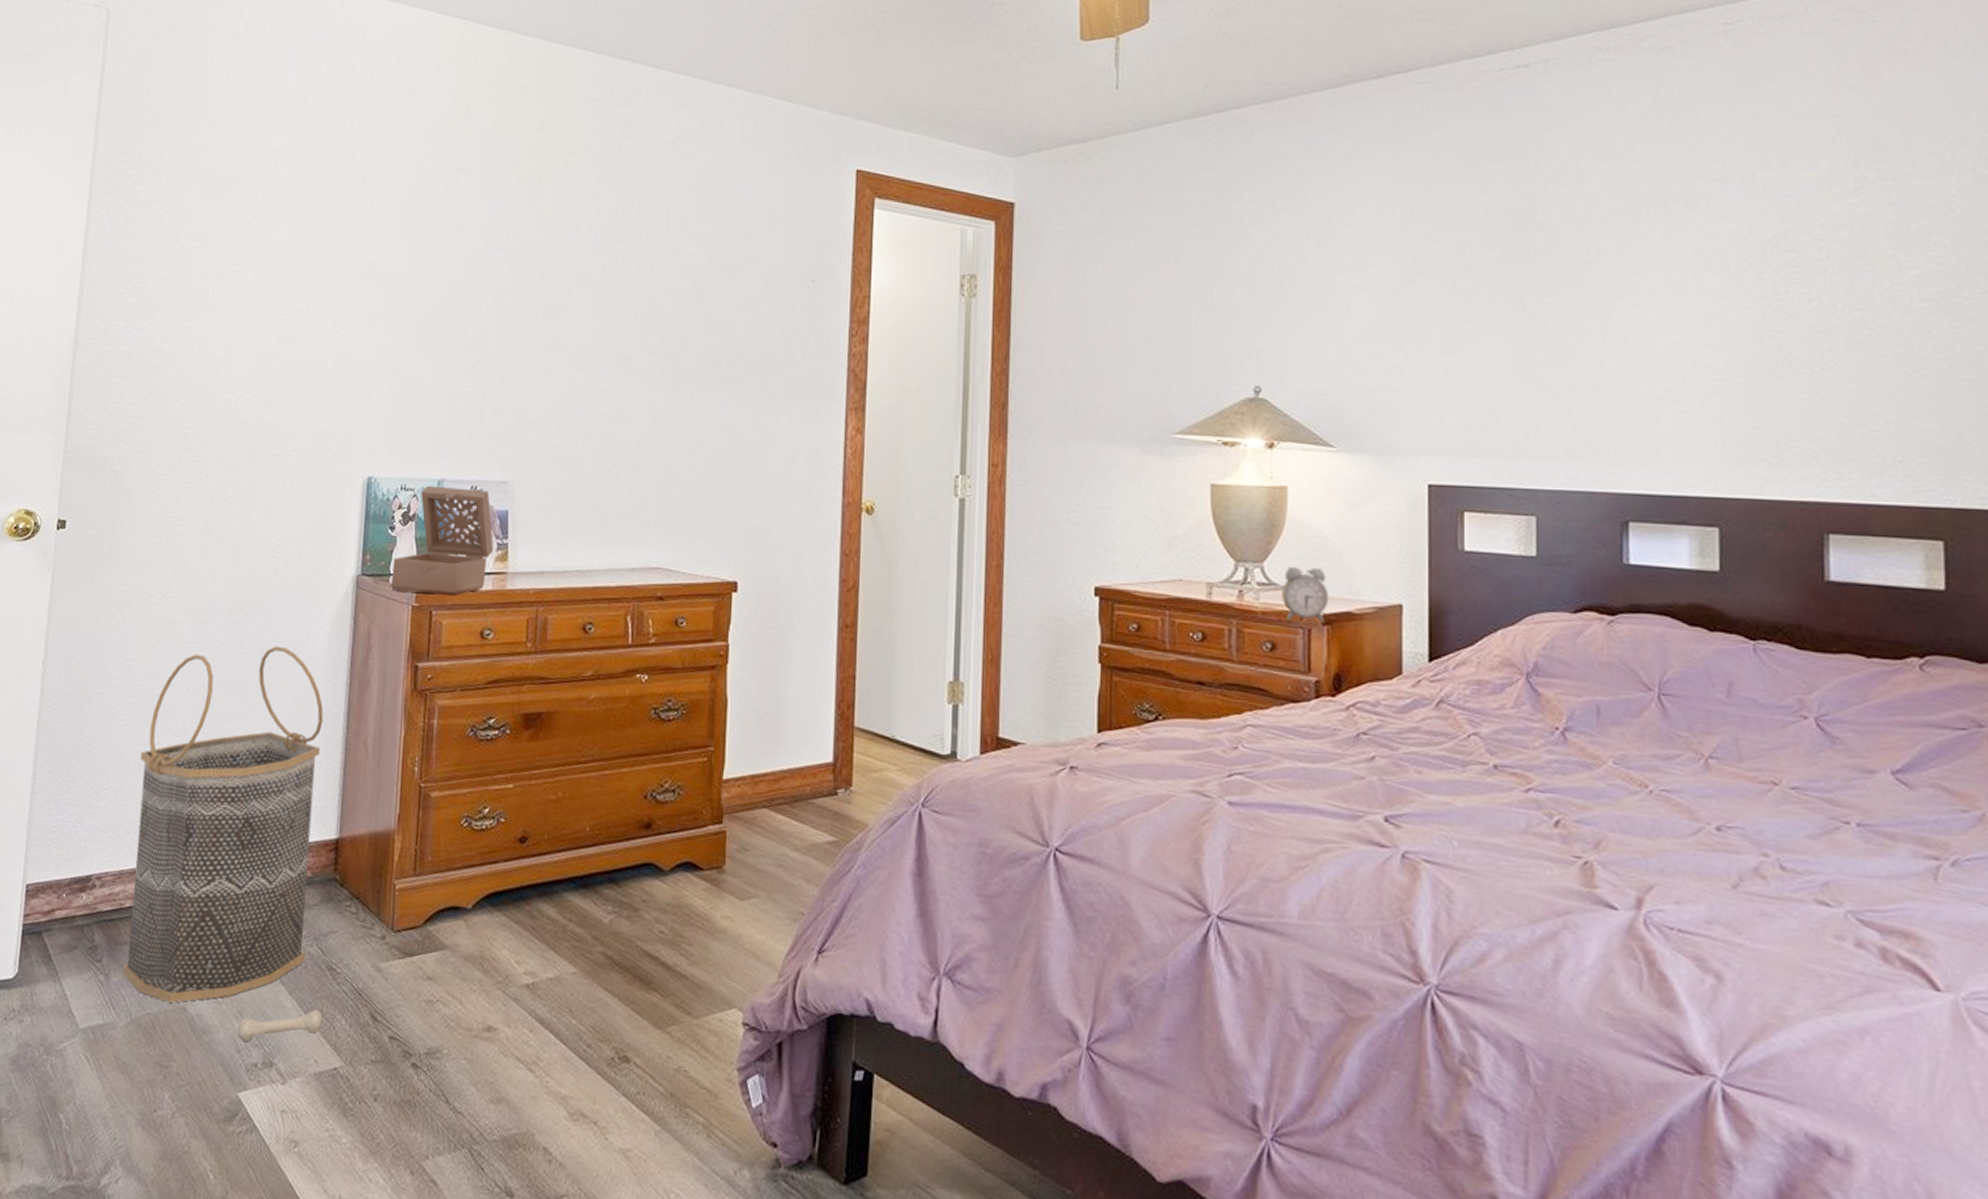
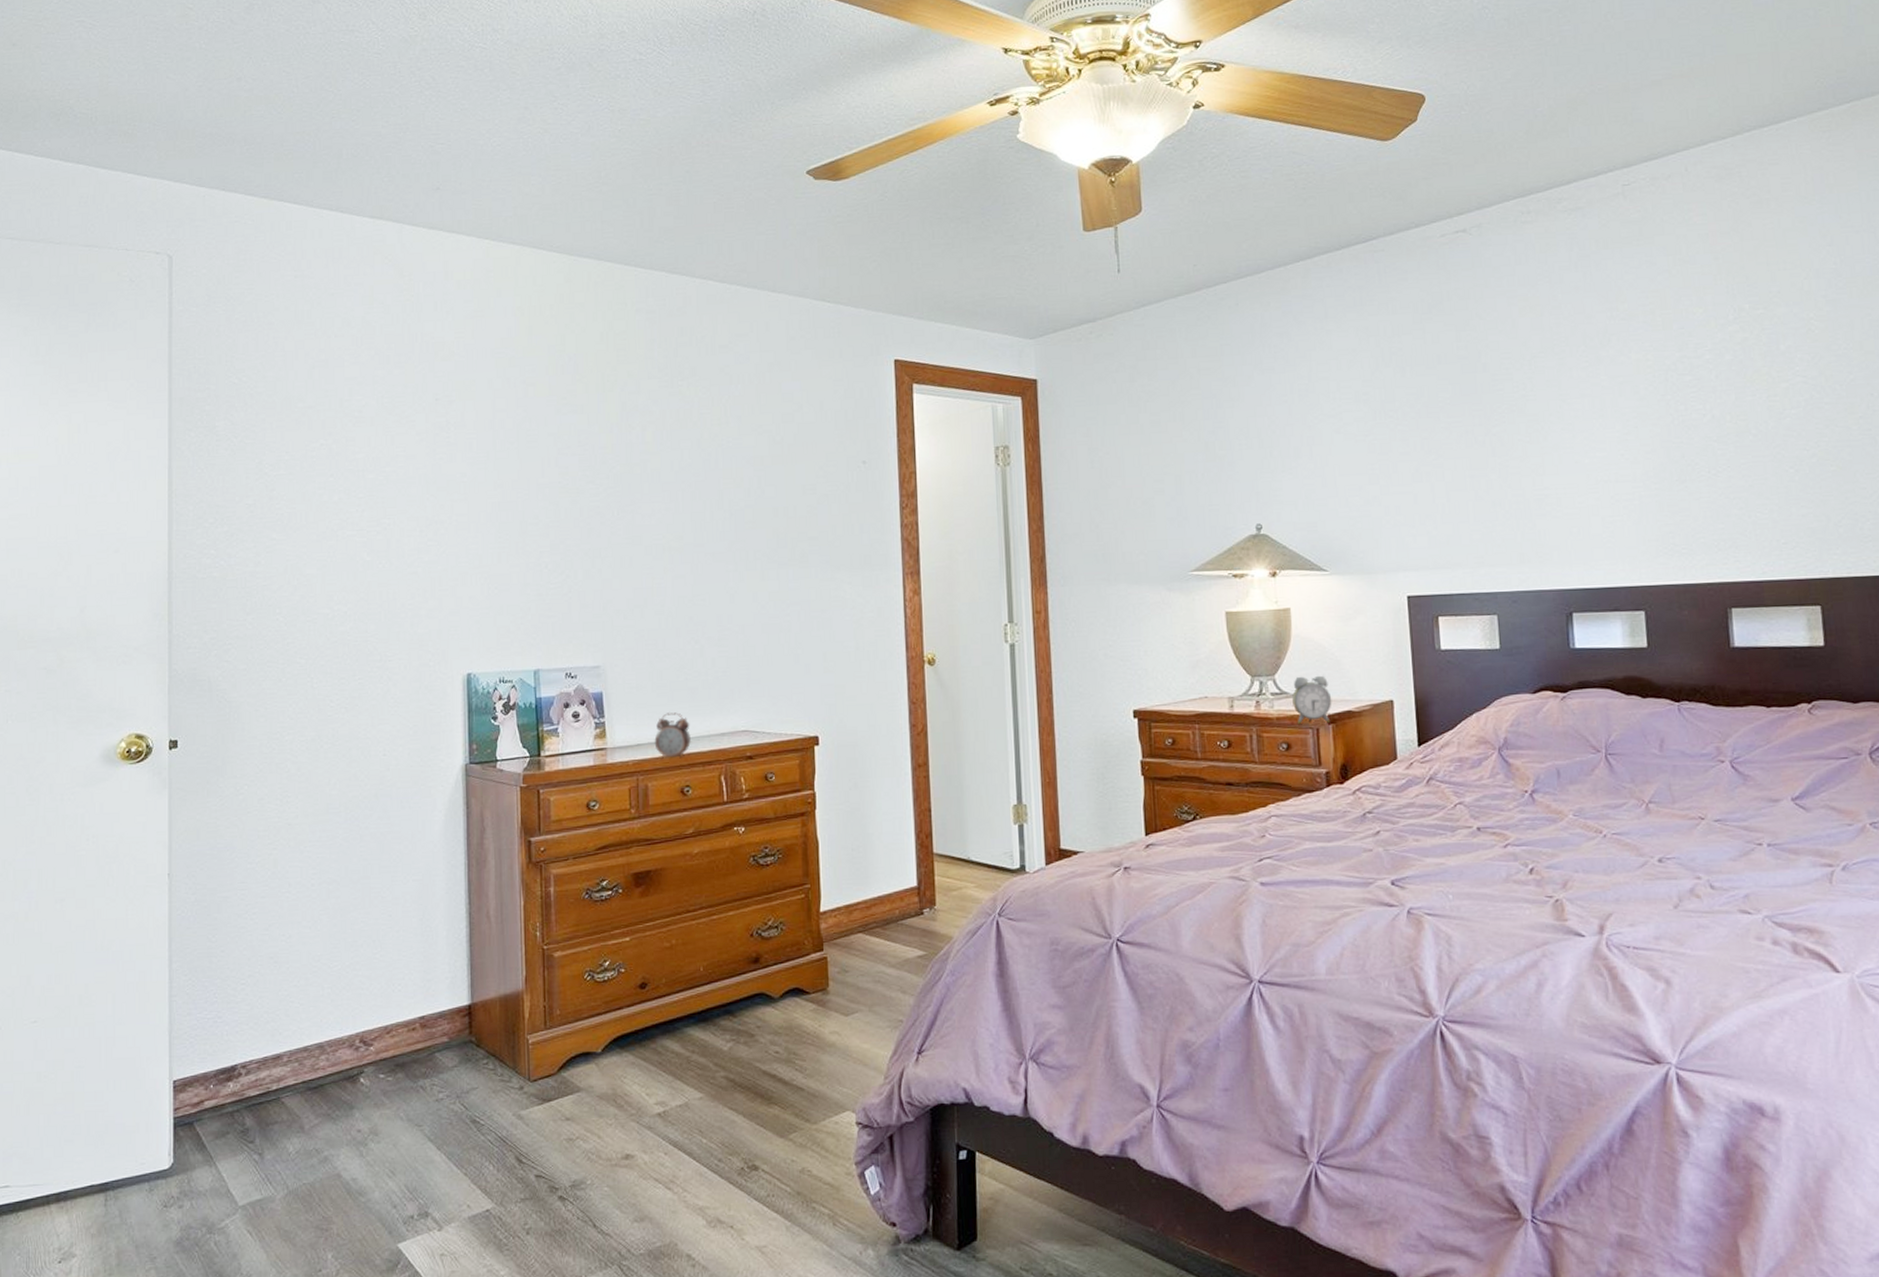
basket: present [123,645,324,1003] -> none [274,836,449,1171]
dog toy: present [237,1009,323,1043] -> none [391,1160,471,1198]
jewelry box: present [391,485,494,597] -> none [499,675,591,776]
alarm clock: none [558,540,599,594] -> present [654,712,691,760]

